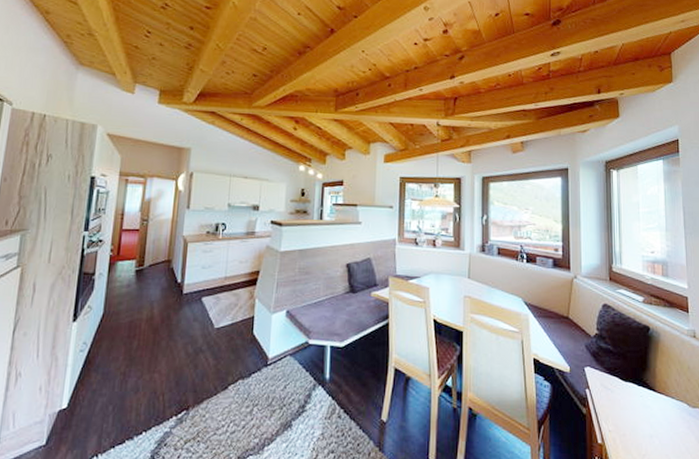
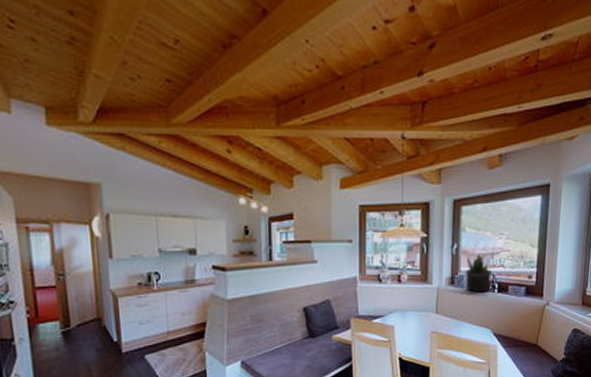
planter: none [495,226,521,262] -> present [465,254,493,293]

